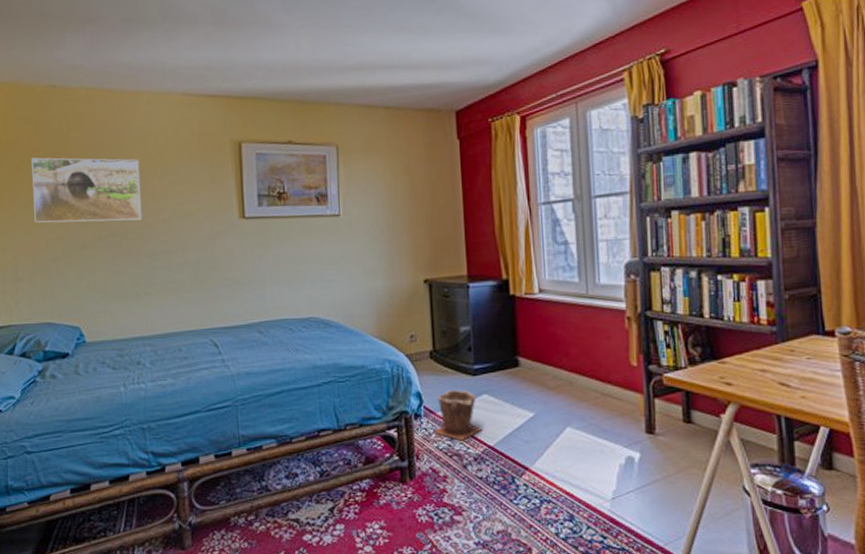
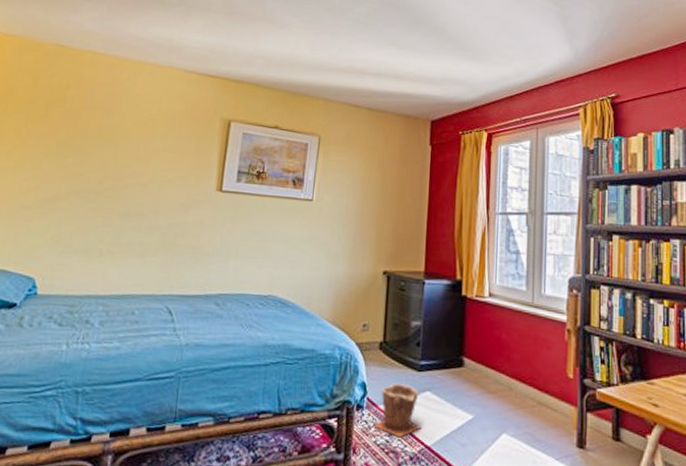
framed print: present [32,157,142,223] -> none [13,108,130,180]

